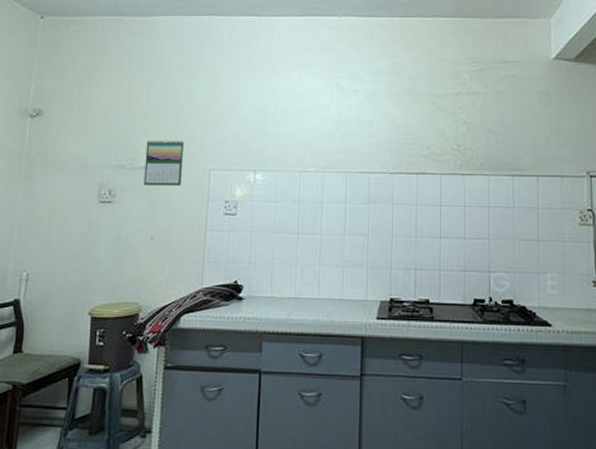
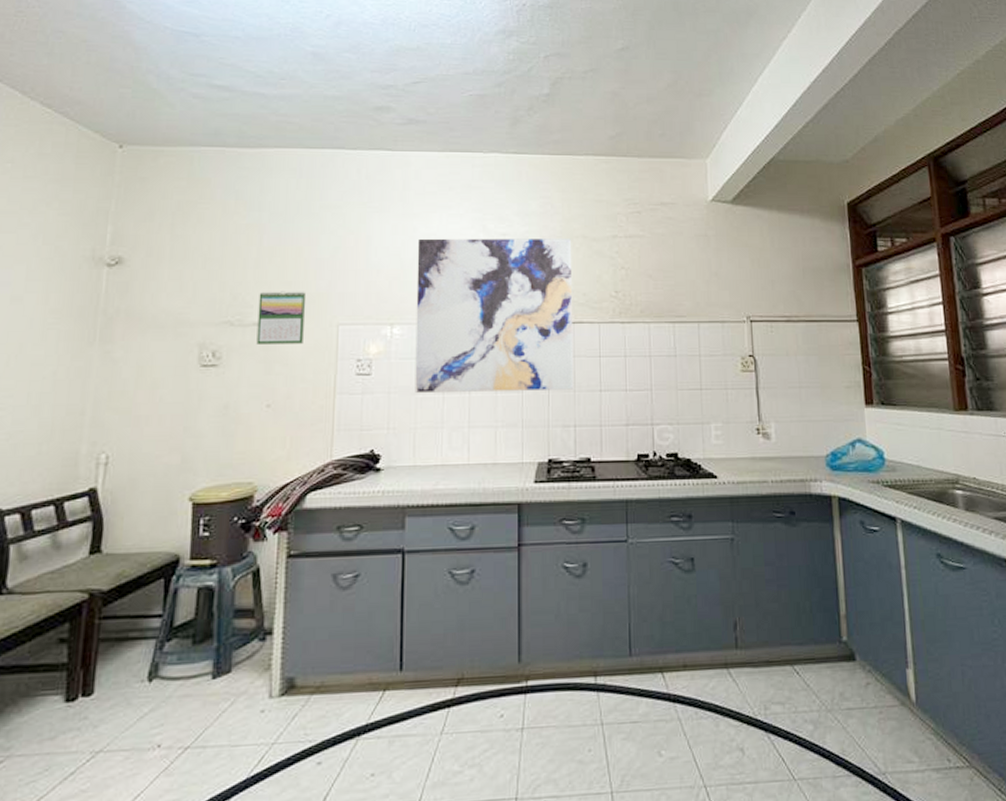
wall art: none [273,94,417,236] -> present [415,238,574,393]

